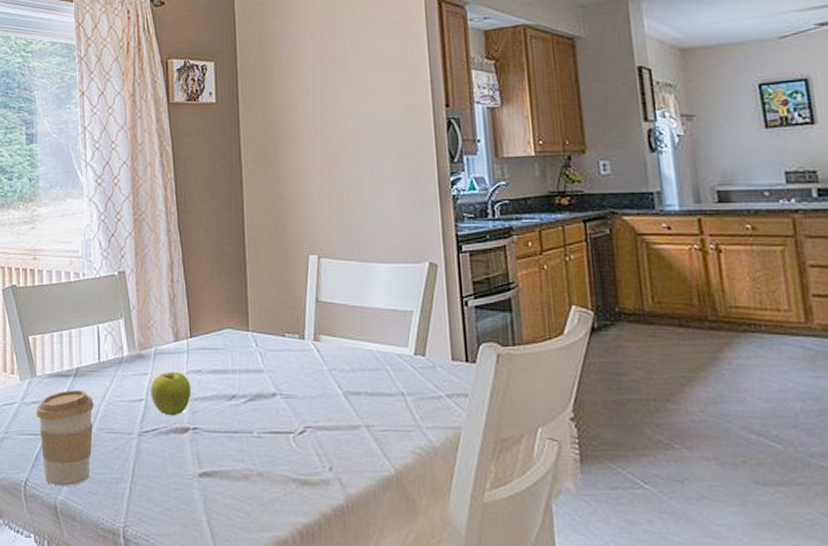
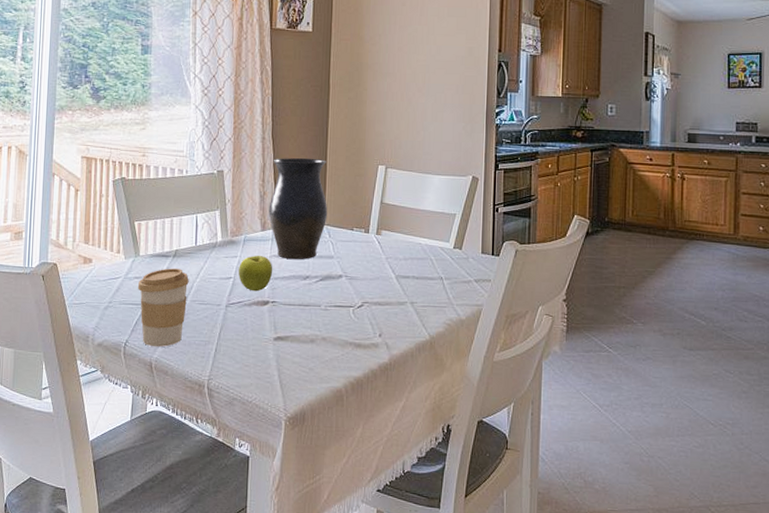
vase: none [181,251,252,376] -> present [268,157,328,260]

